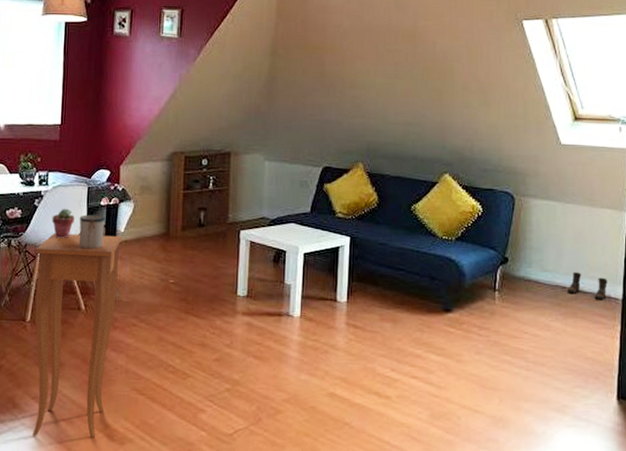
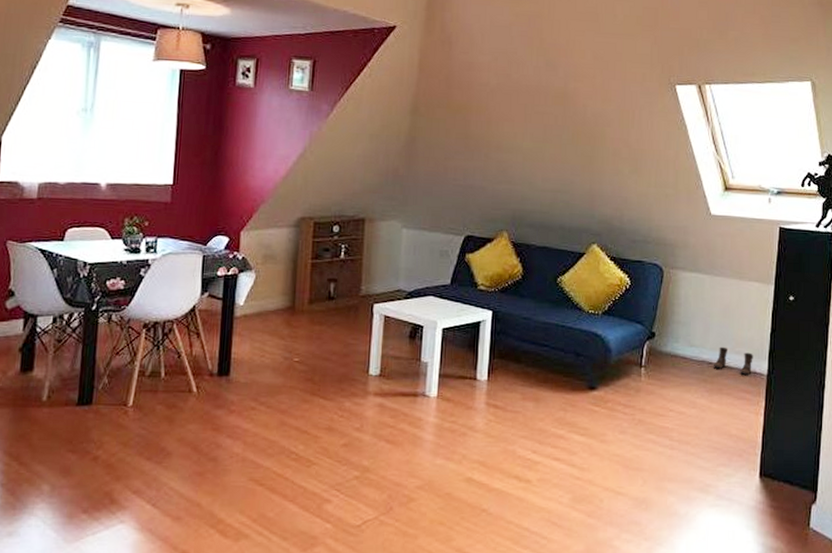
side table: present [32,233,122,438] -> none [133,306,241,535]
potted succulent: present [52,208,74,238] -> none [160,278,187,312]
mug: present [79,215,106,250] -> none [191,286,223,325]

